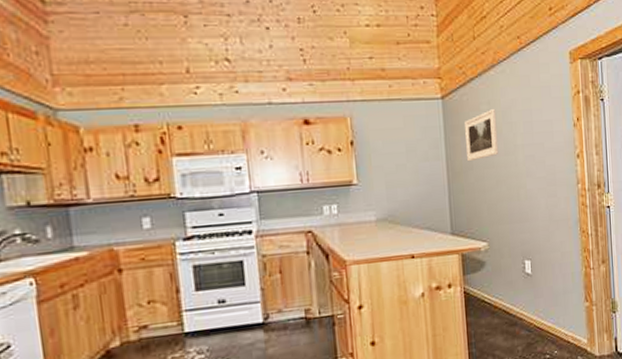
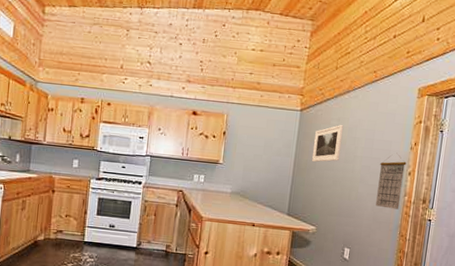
calendar: none [544,133,574,203] -> present [376,153,406,210]

